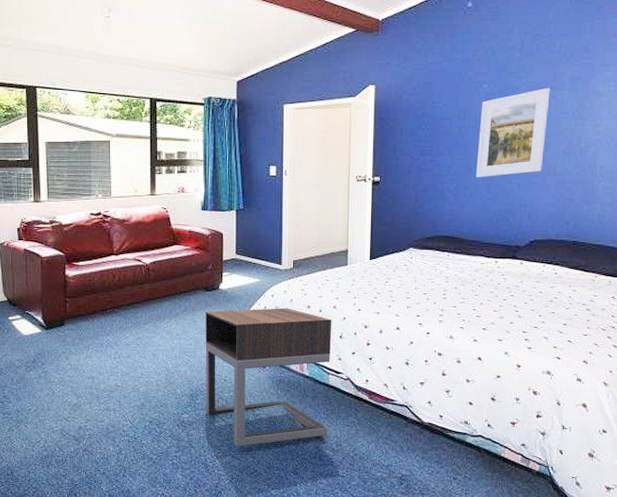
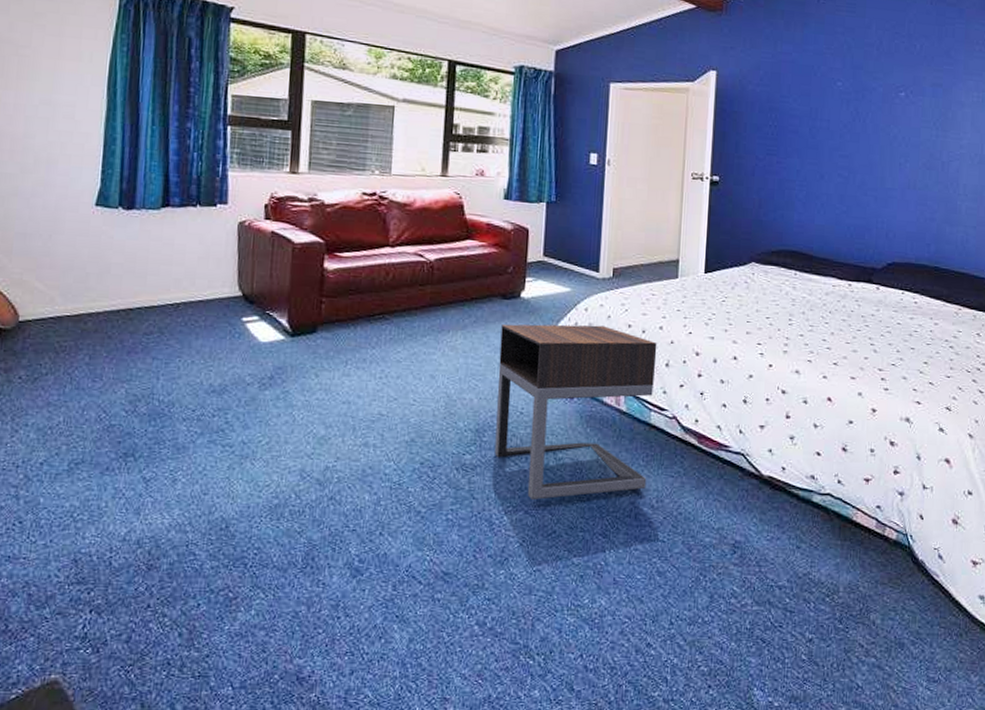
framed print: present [476,88,550,177] -> none [828,92,910,187]

